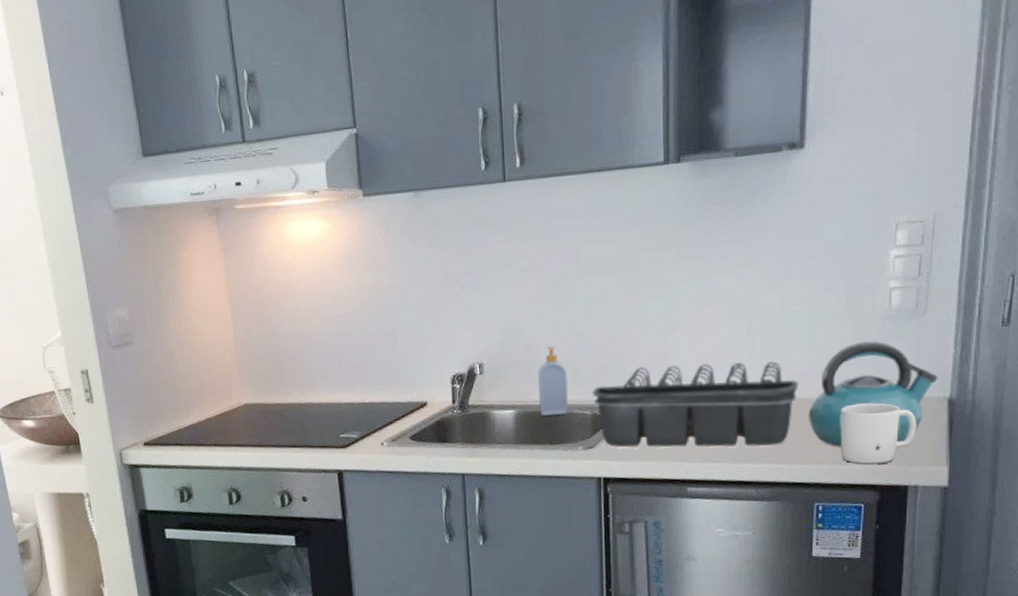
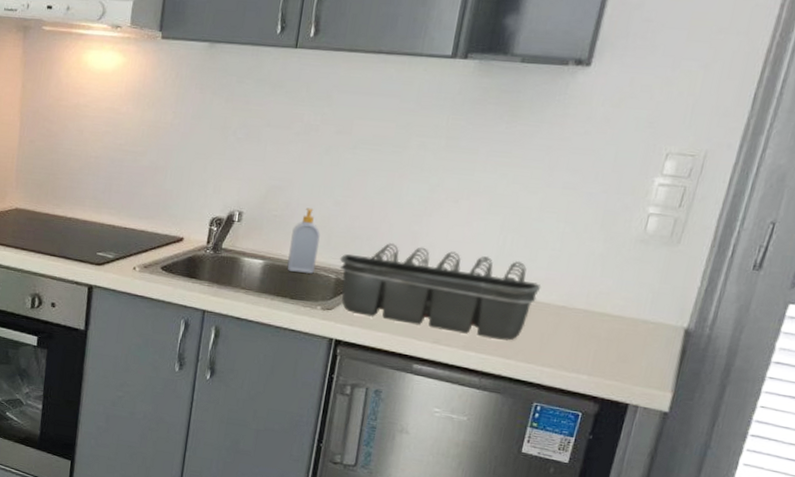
kettle: present [808,340,938,446] -> none [543,258,680,362]
mug: present [840,402,916,466] -> none [568,316,650,379]

